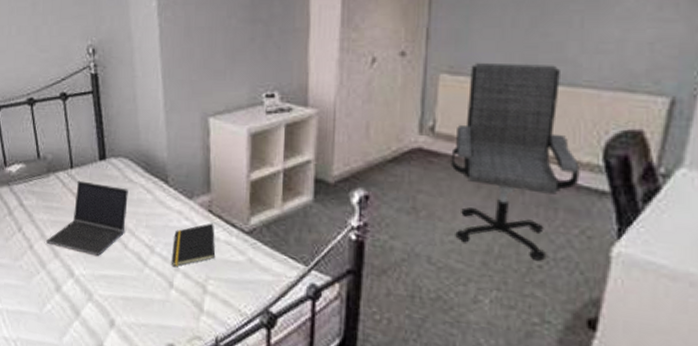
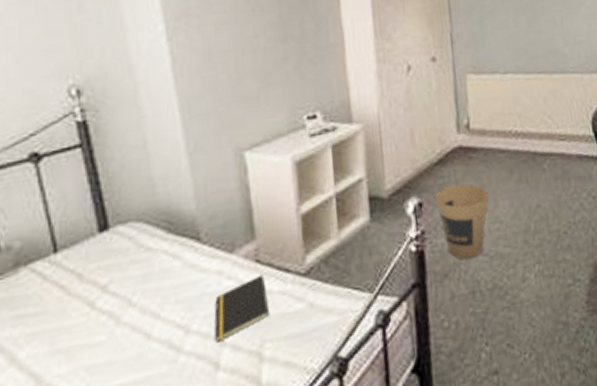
laptop computer: present [46,180,128,257] -> none [20,260,147,370]
trash can: none [384,185,446,264] -> present [435,183,488,260]
office chair: present [451,62,580,261] -> none [485,57,580,228]

